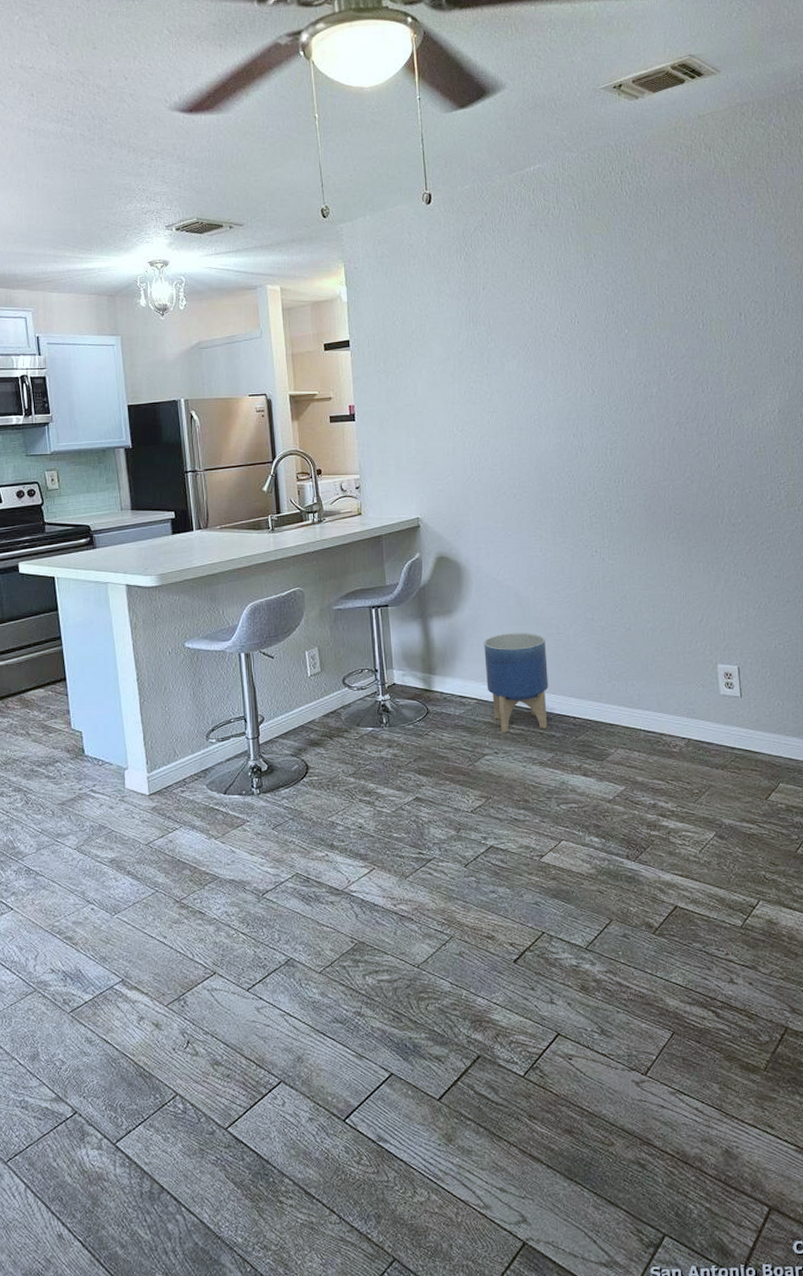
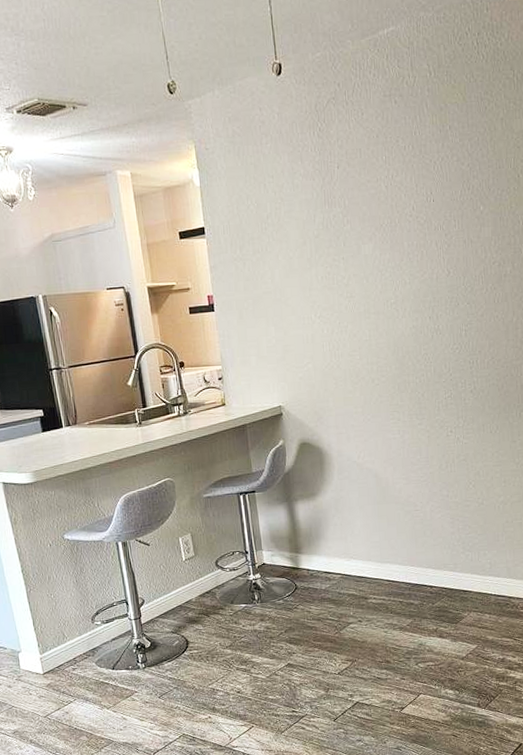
planter: present [484,633,549,733] -> none [346,511,407,603]

